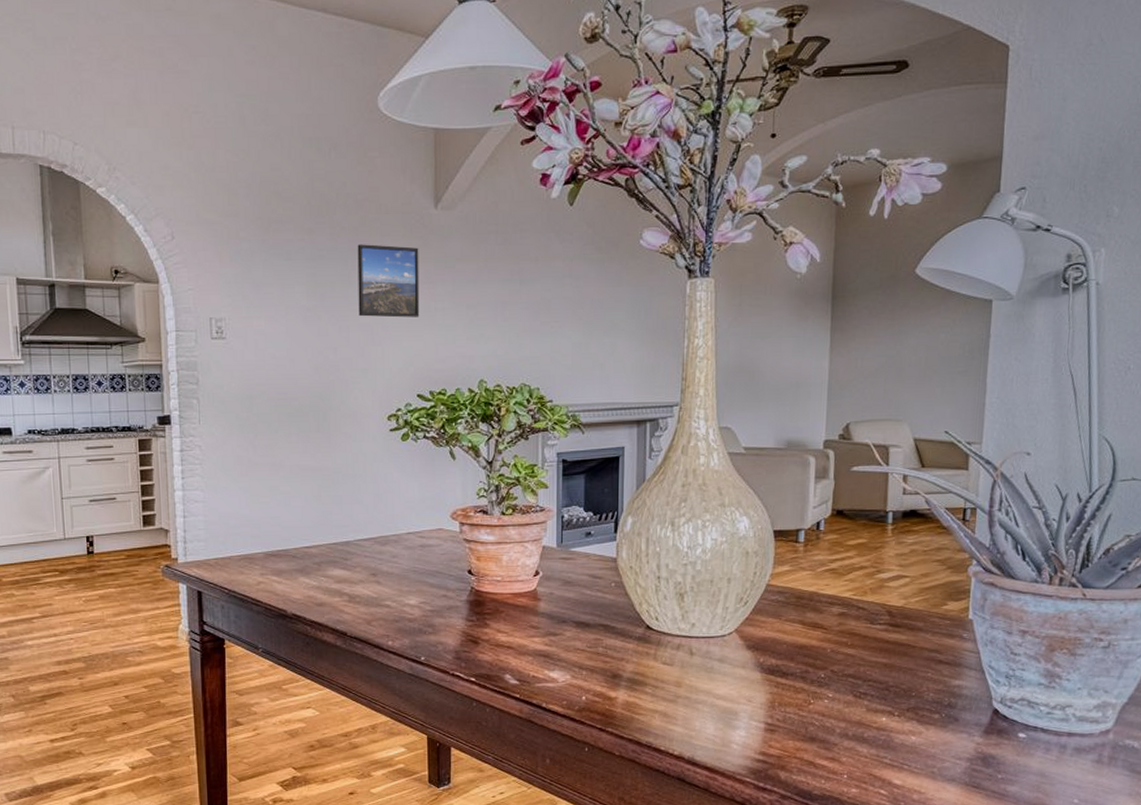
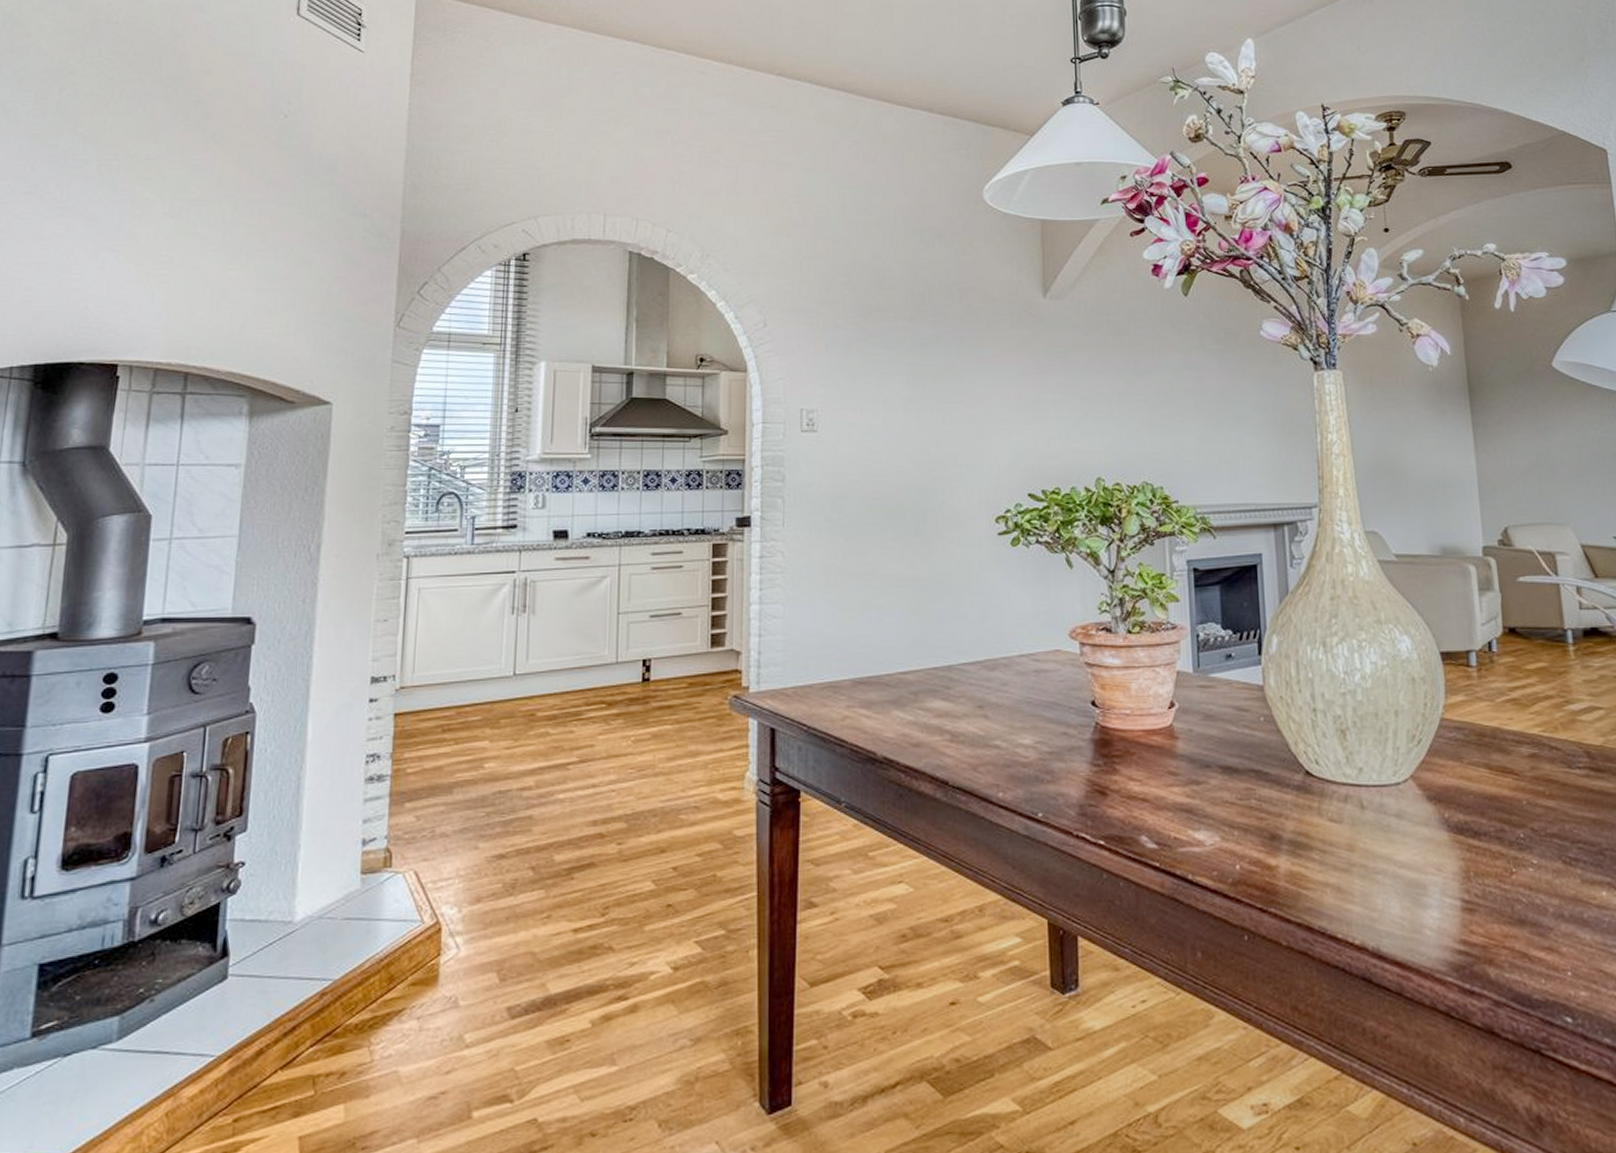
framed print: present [357,244,420,318] -> none [962,333,1029,410]

